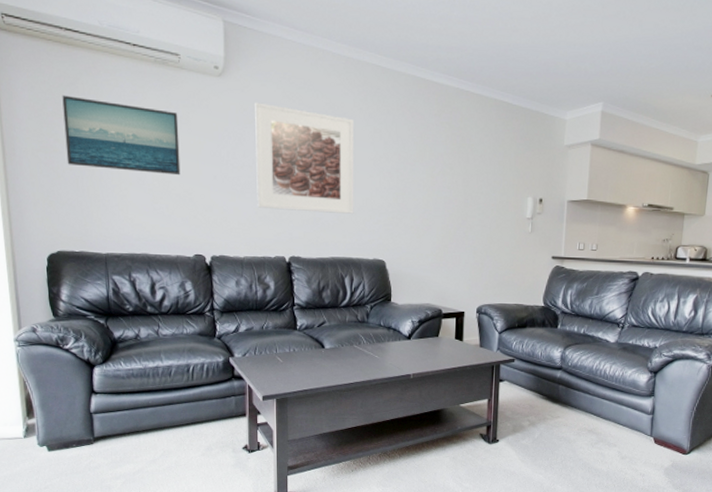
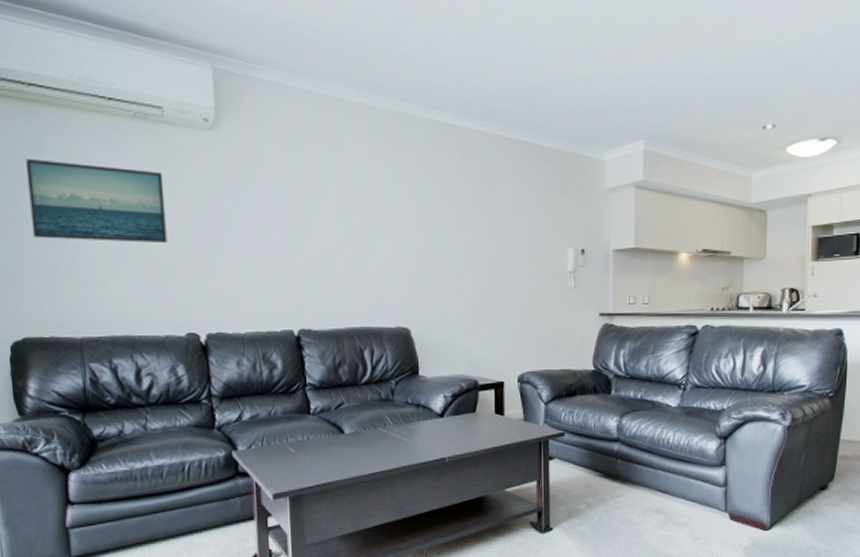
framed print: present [255,102,354,214] -> none [252,157,371,278]

